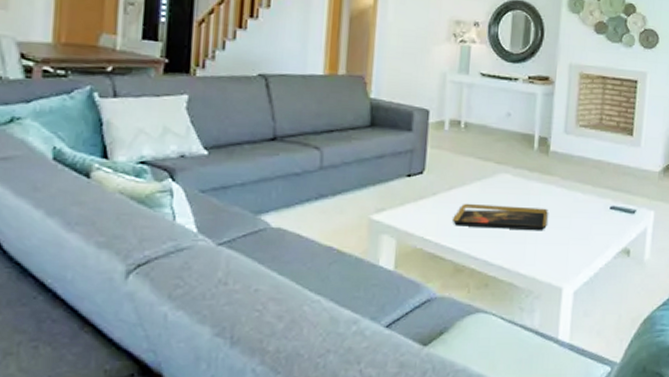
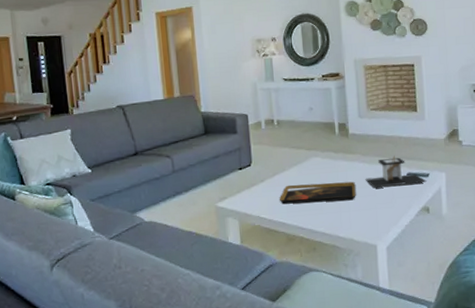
architectural model: none [560,183,632,220] -> present [365,155,427,189]

